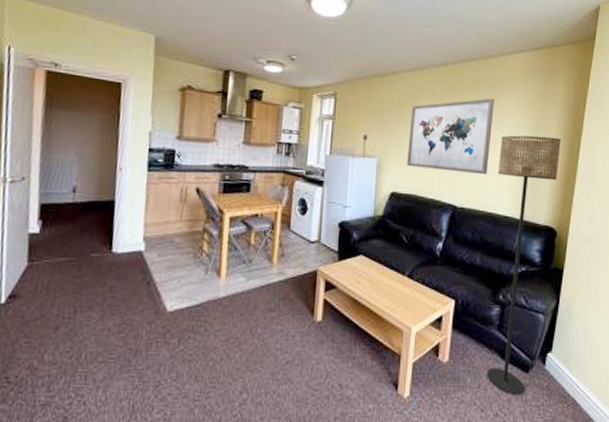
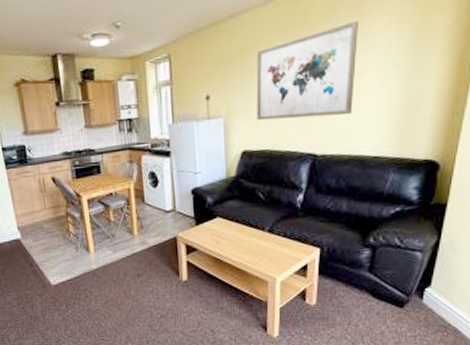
floor lamp: present [487,135,561,394] -> none [358,53,448,328]

